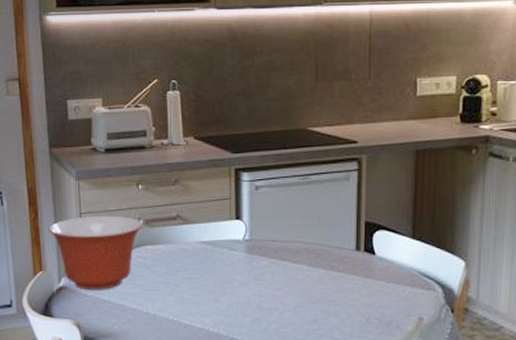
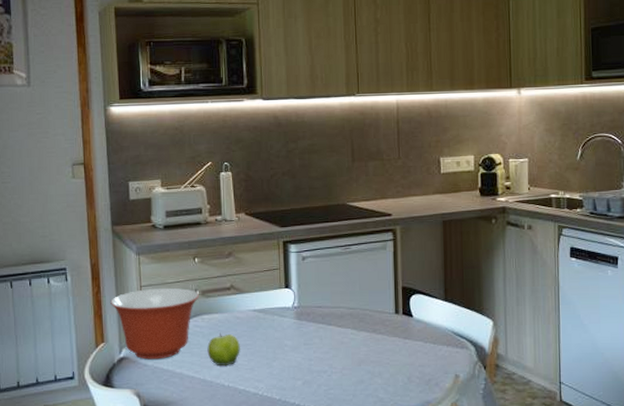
fruit: none [151,264,186,300] -> present [207,332,240,366]

